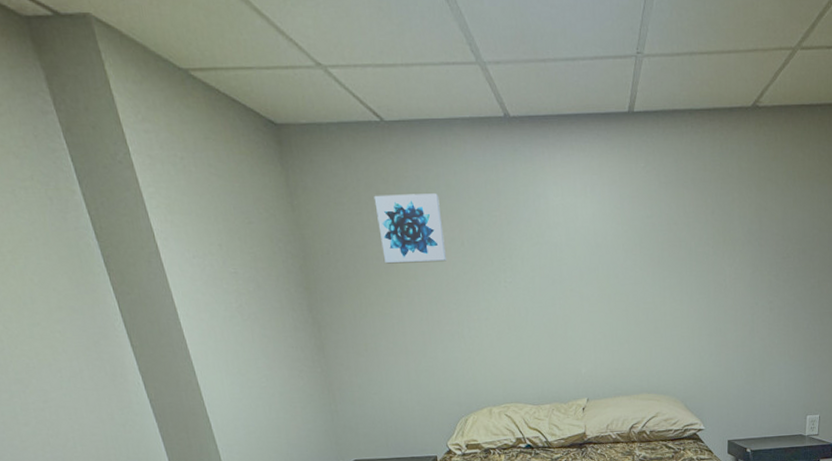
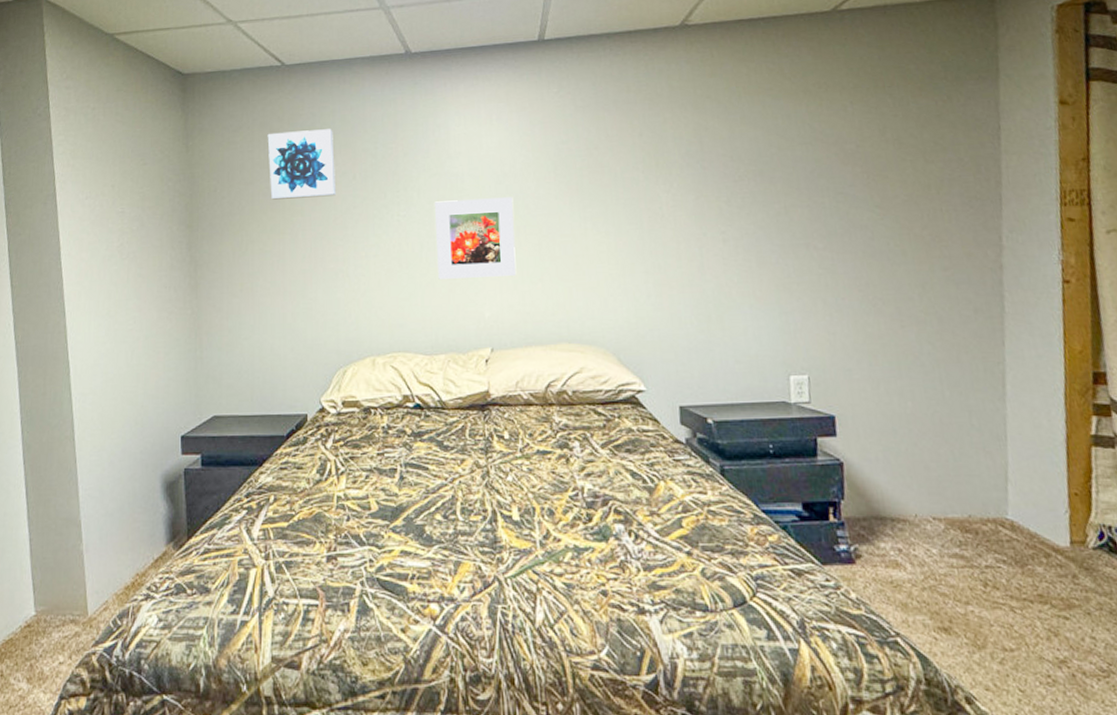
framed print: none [537,267,608,340] -> present [435,197,517,279]

